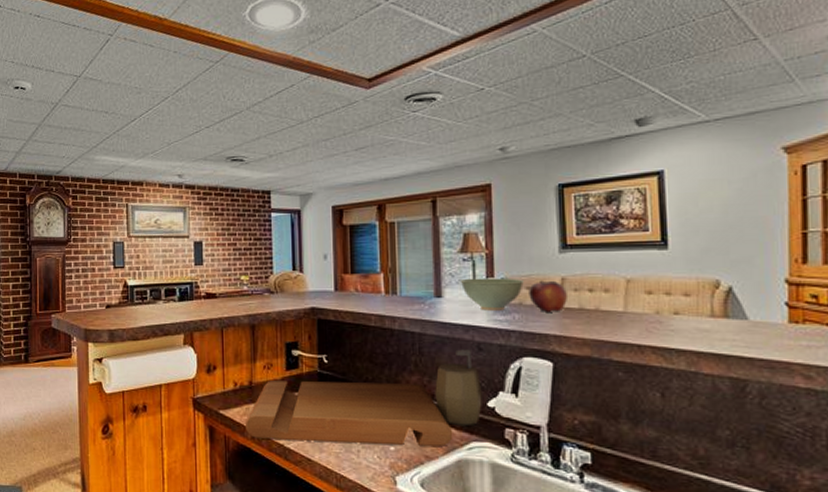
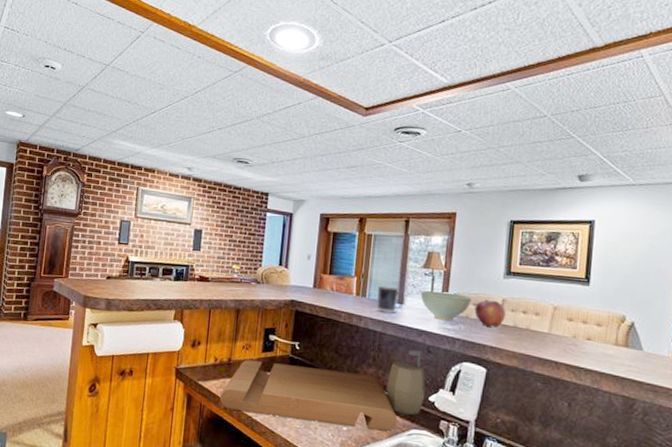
mug: none [409,279,443,309] -> present [377,285,405,313]

